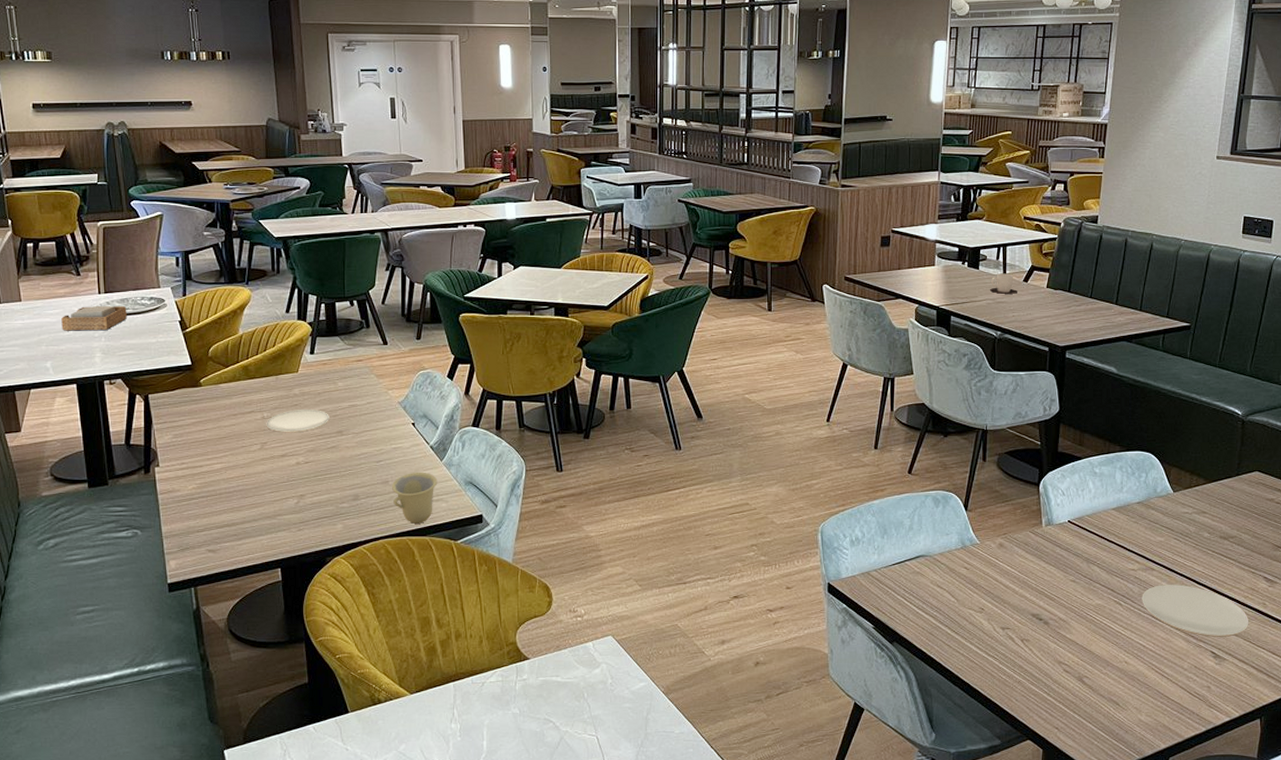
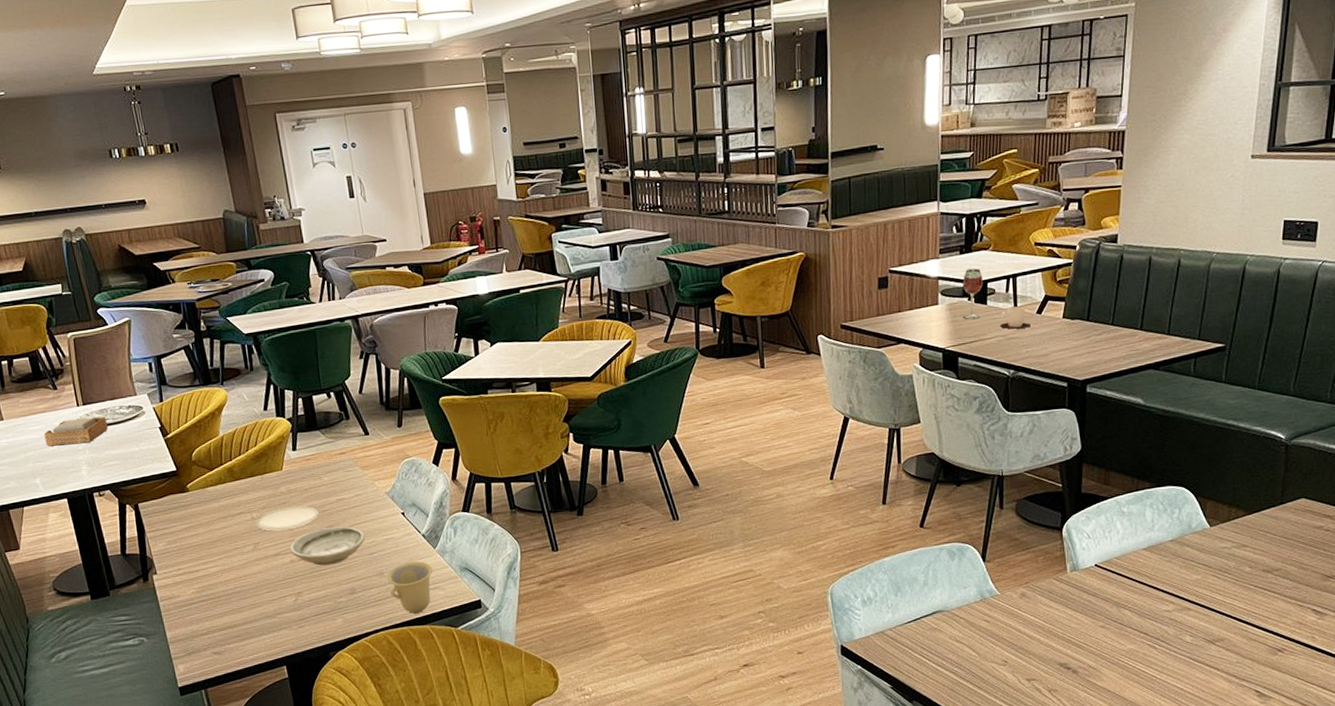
saucer: none [297,431,374,470] -> present [289,526,366,566]
wineglass: none [957,235,977,281] -> present [962,268,984,319]
plate: present [1142,585,1249,637] -> none [1178,623,1297,676]

